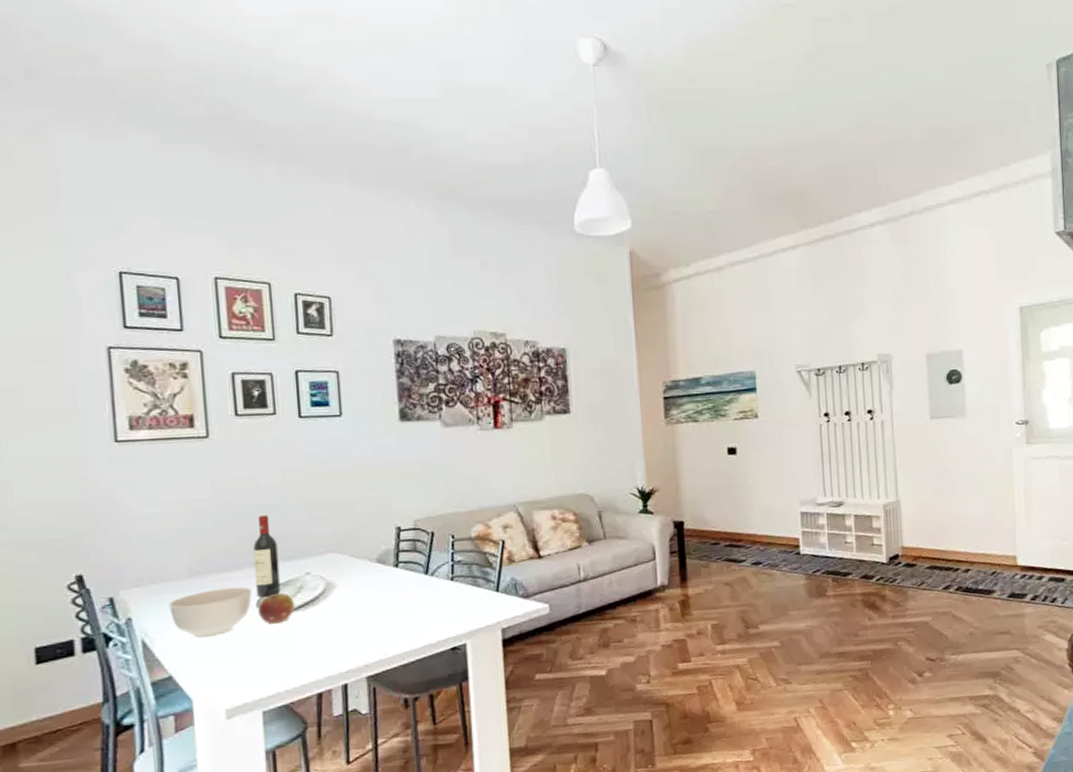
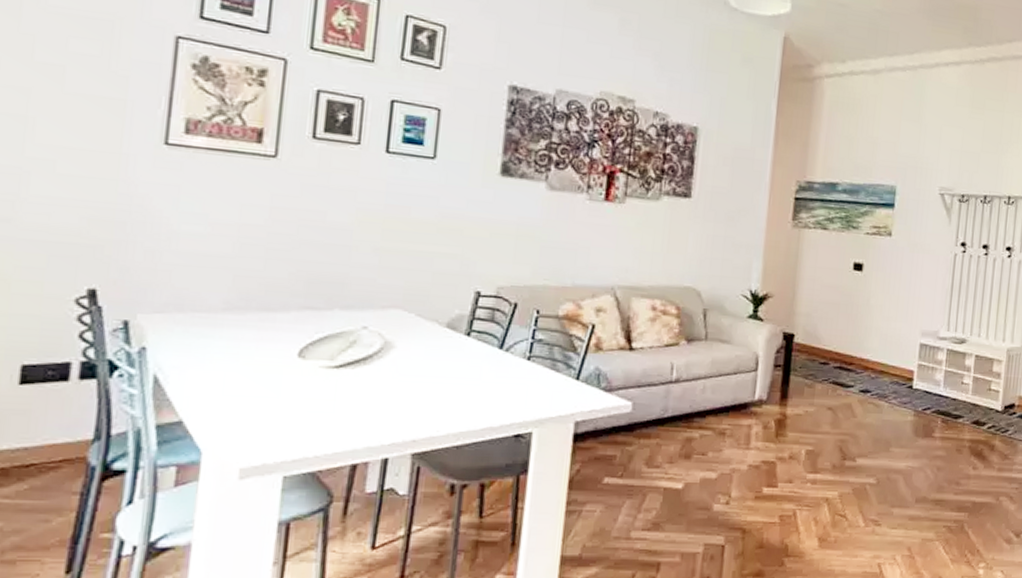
bowl: present [169,587,252,637] -> none [194,329,297,382]
wine bottle: present [253,514,281,598] -> none [300,254,336,348]
fruit: present [258,592,296,624] -> none [299,344,344,379]

